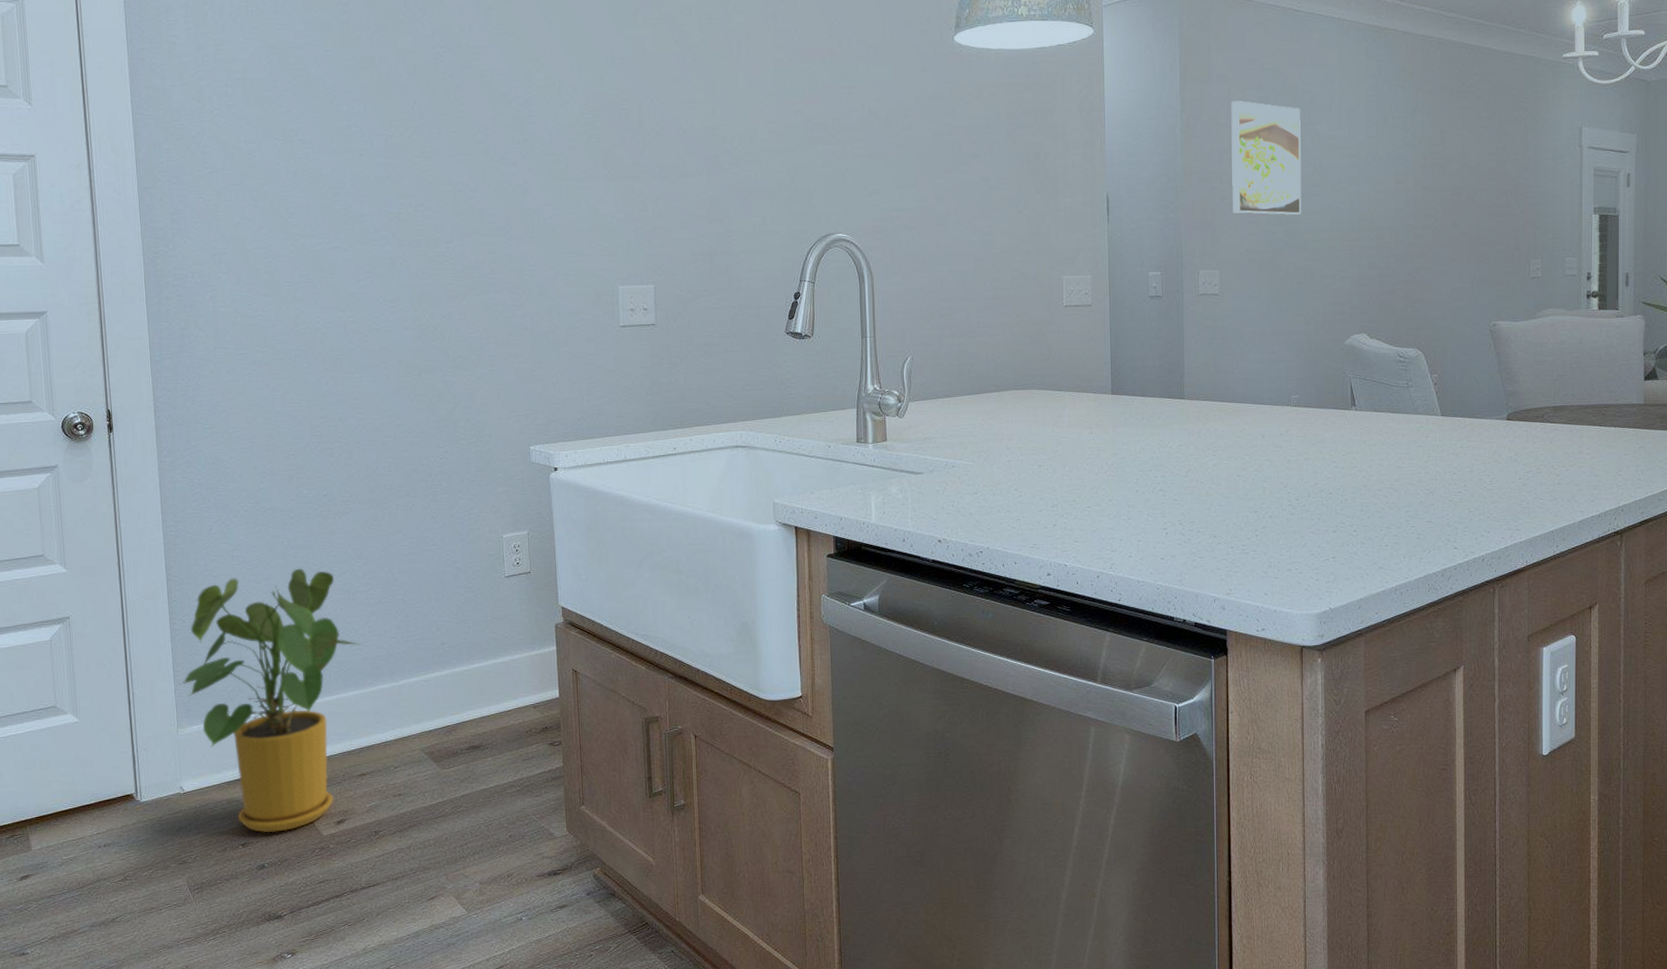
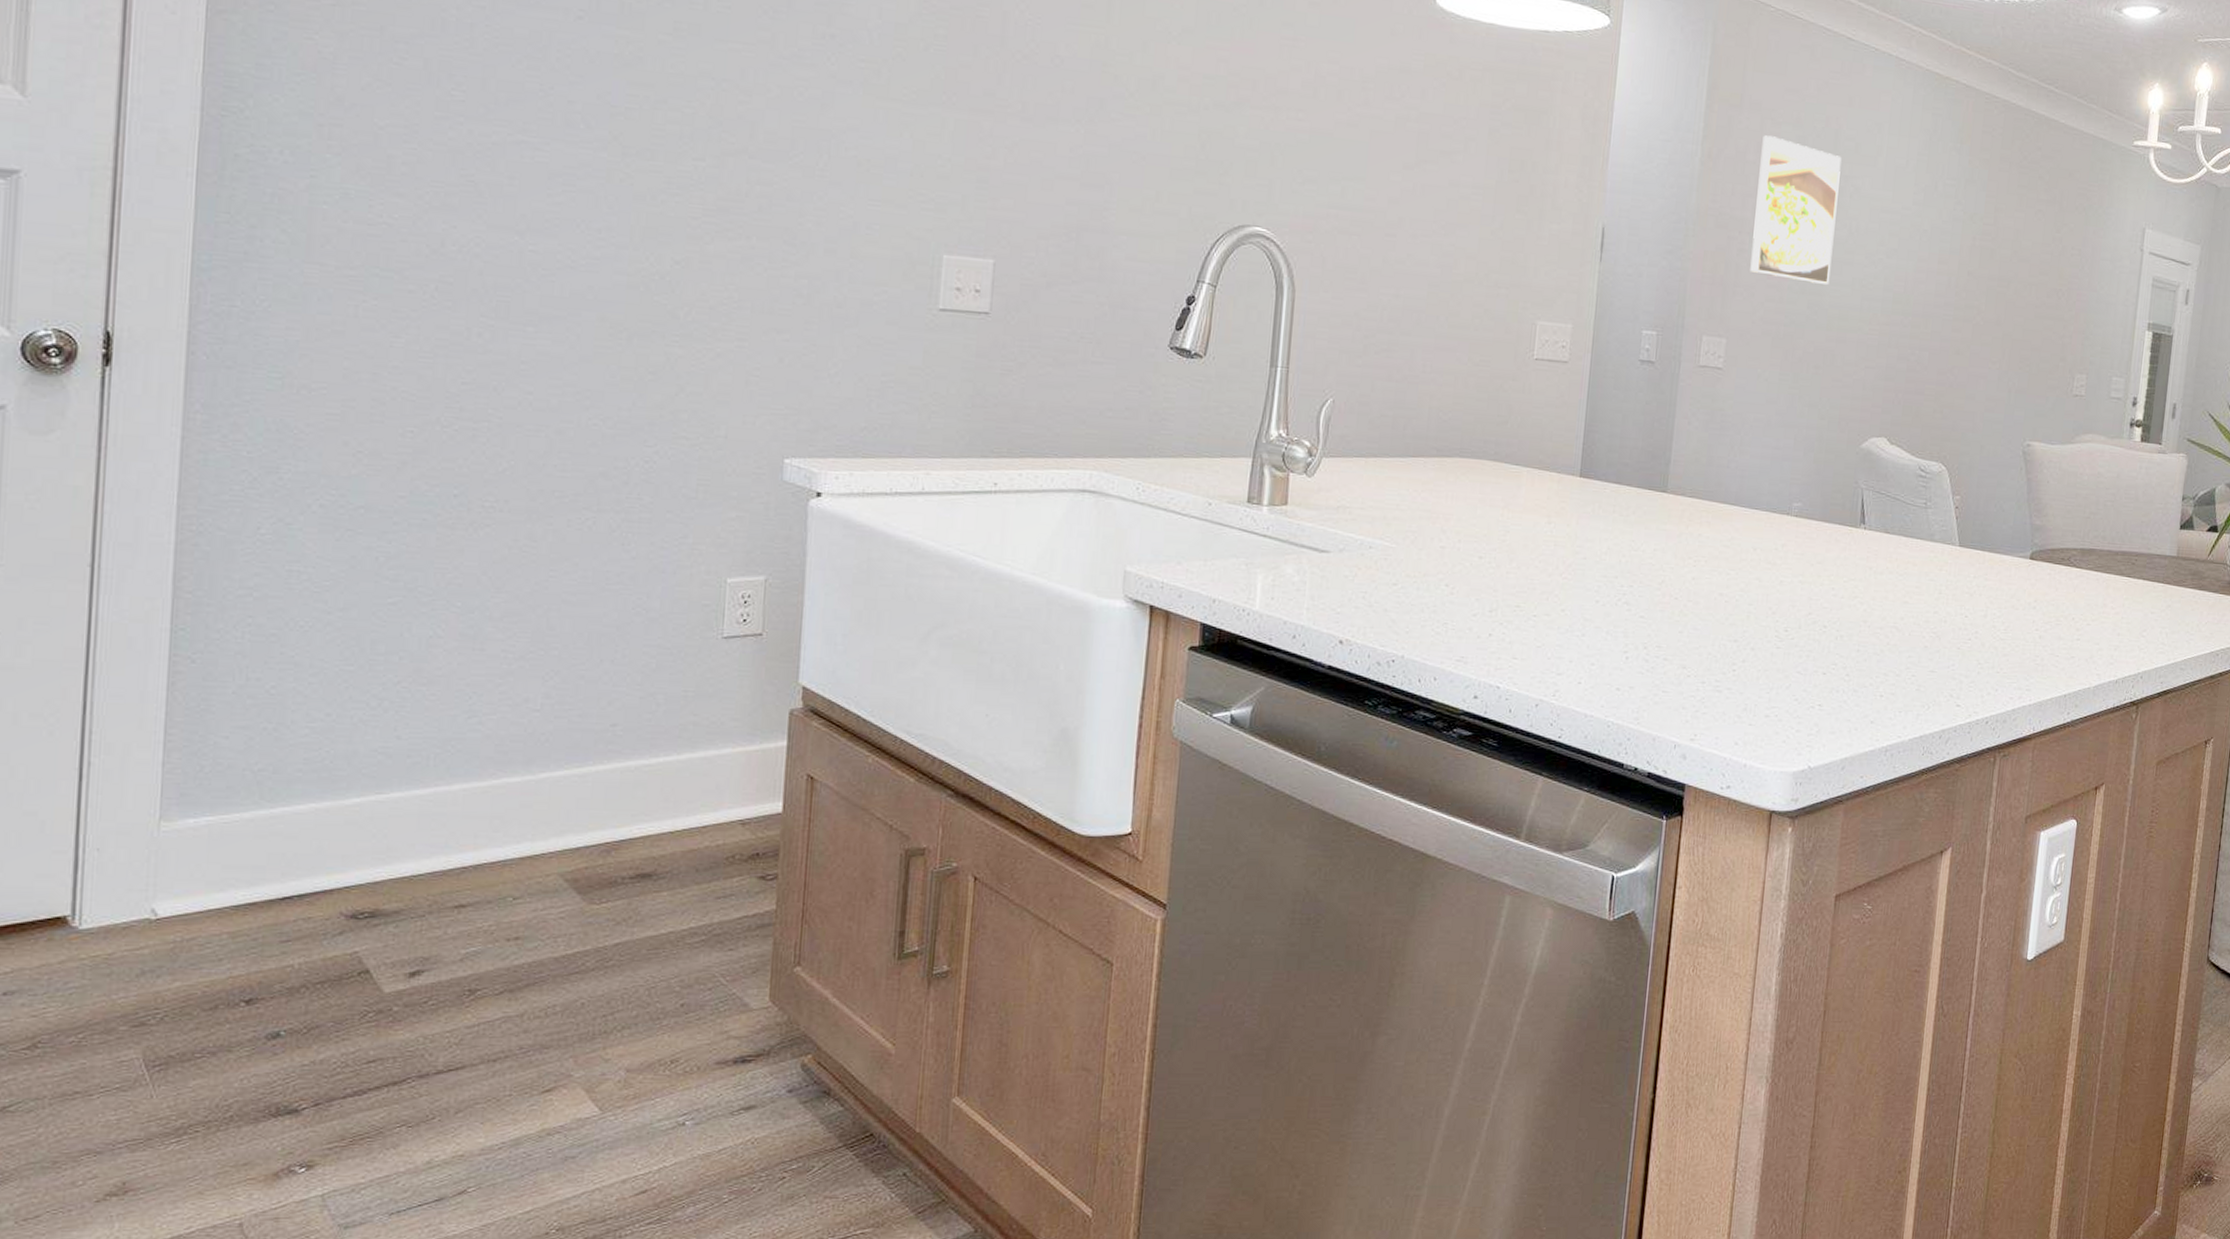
house plant: present [179,568,361,833] -> none [172,597,484,986]

